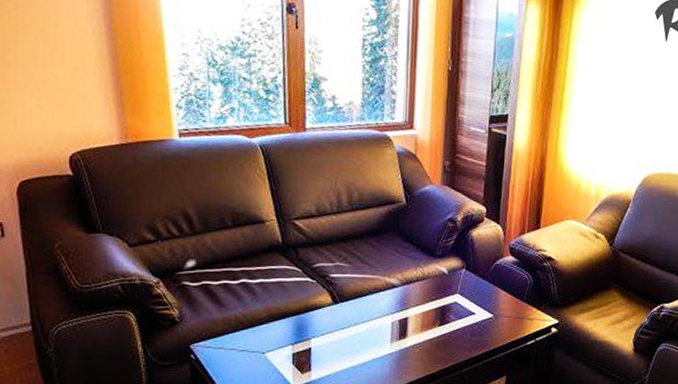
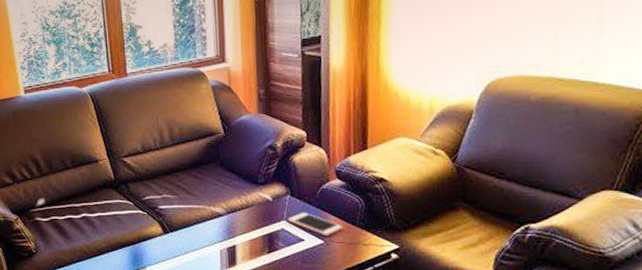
cell phone: none [461,286,511,311] -> present [287,211,342,237]

